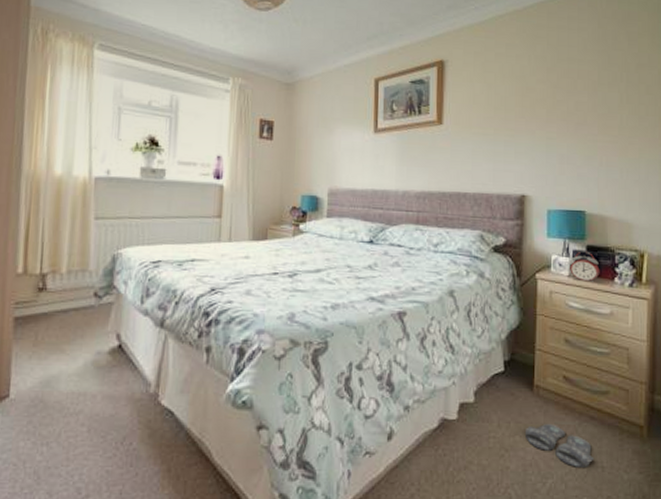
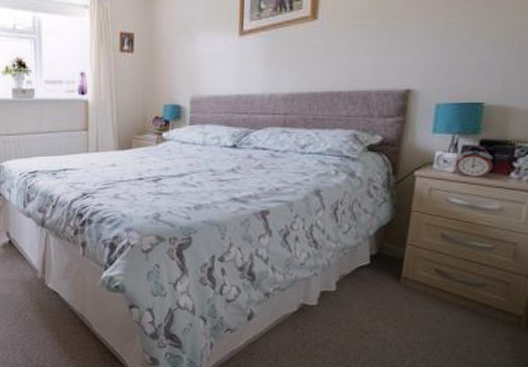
slippers: present [526,423,594,467] -> none [387,310,461,350]

